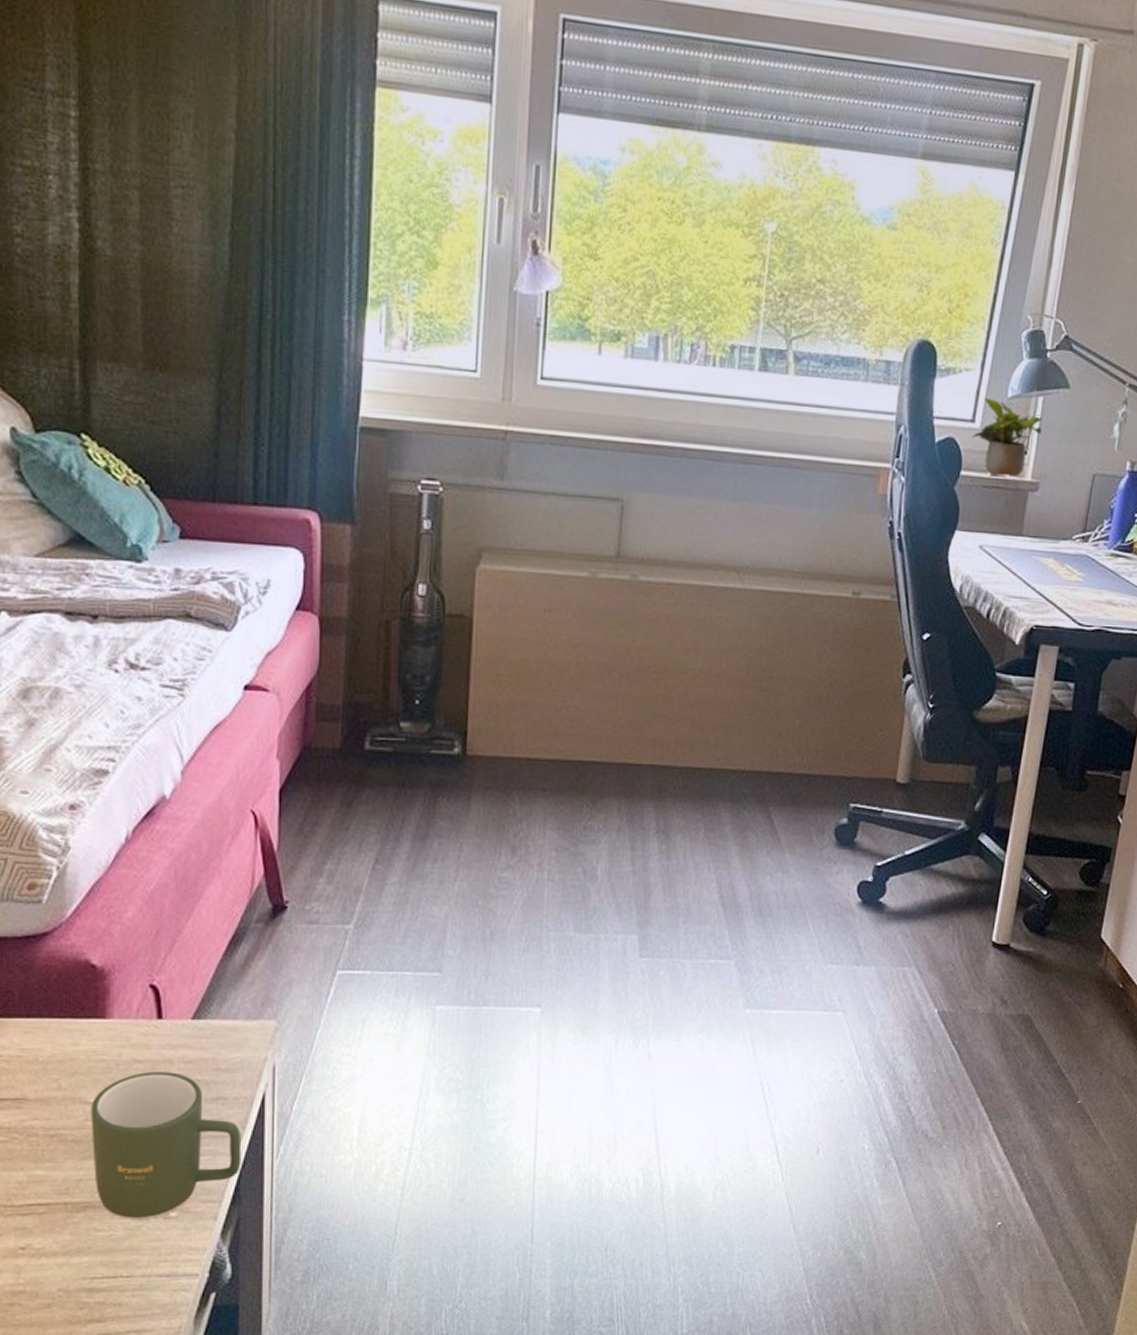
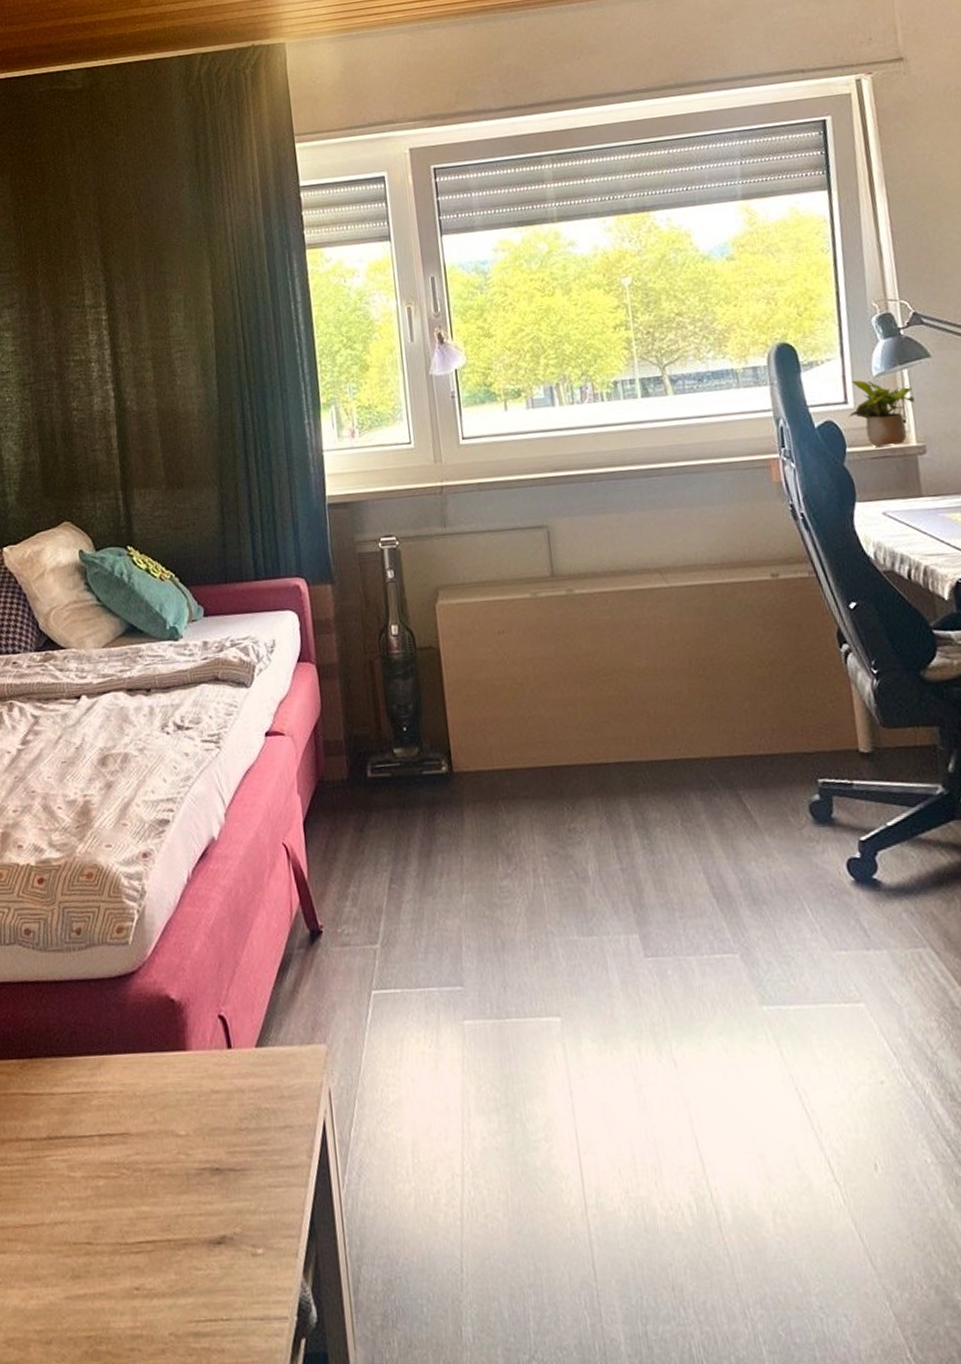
mug: present [90,1072,242,1219] -> none [181,1101,313,1257]

